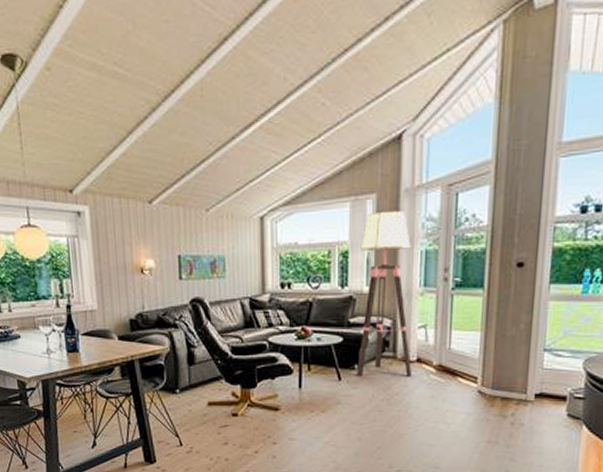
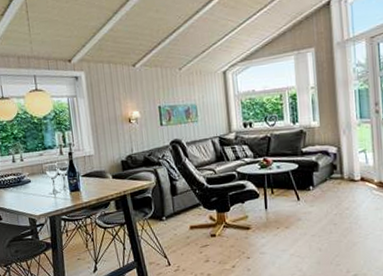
floor lamp: present [357,210,412,376] -> none [305,59,357,195]

